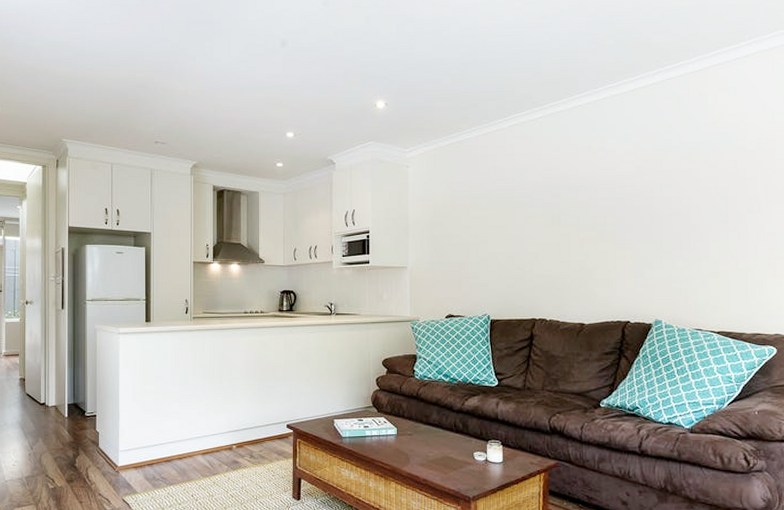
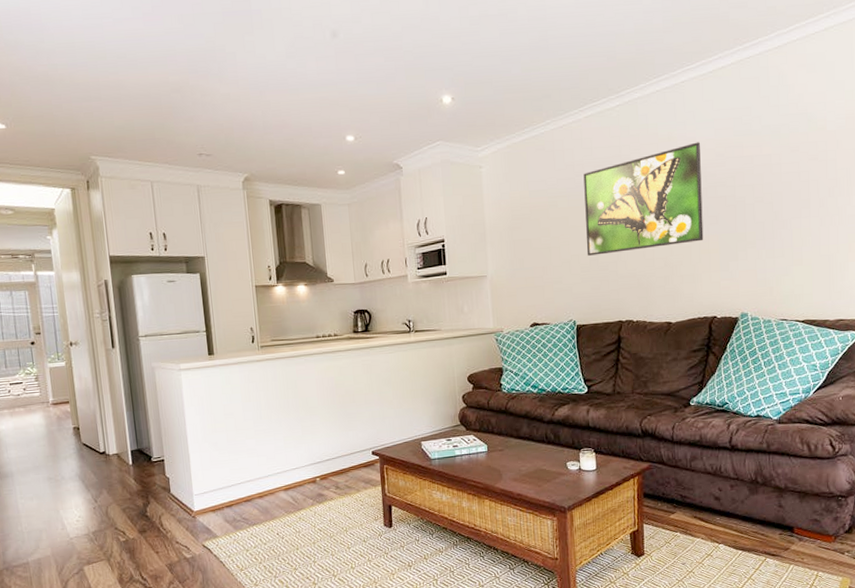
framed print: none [504,154,620,255] -> present [583,142,704,256]

